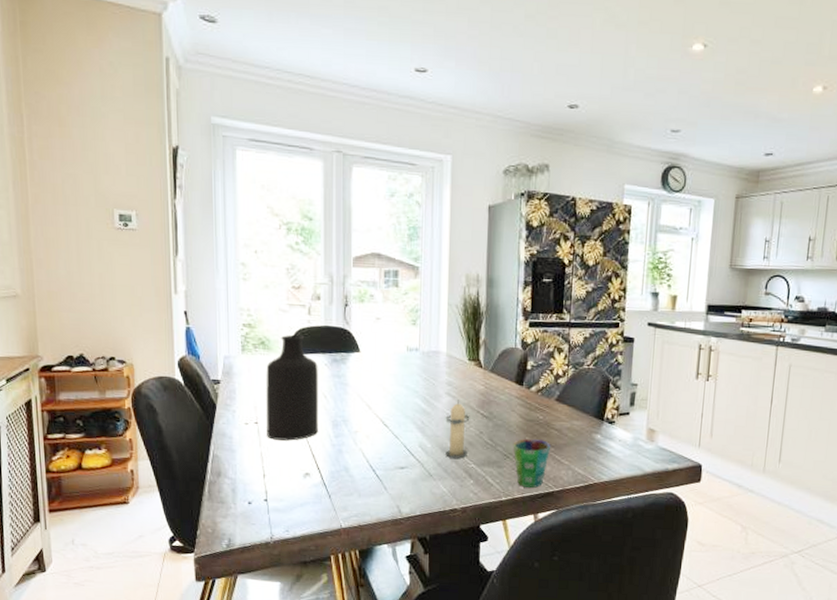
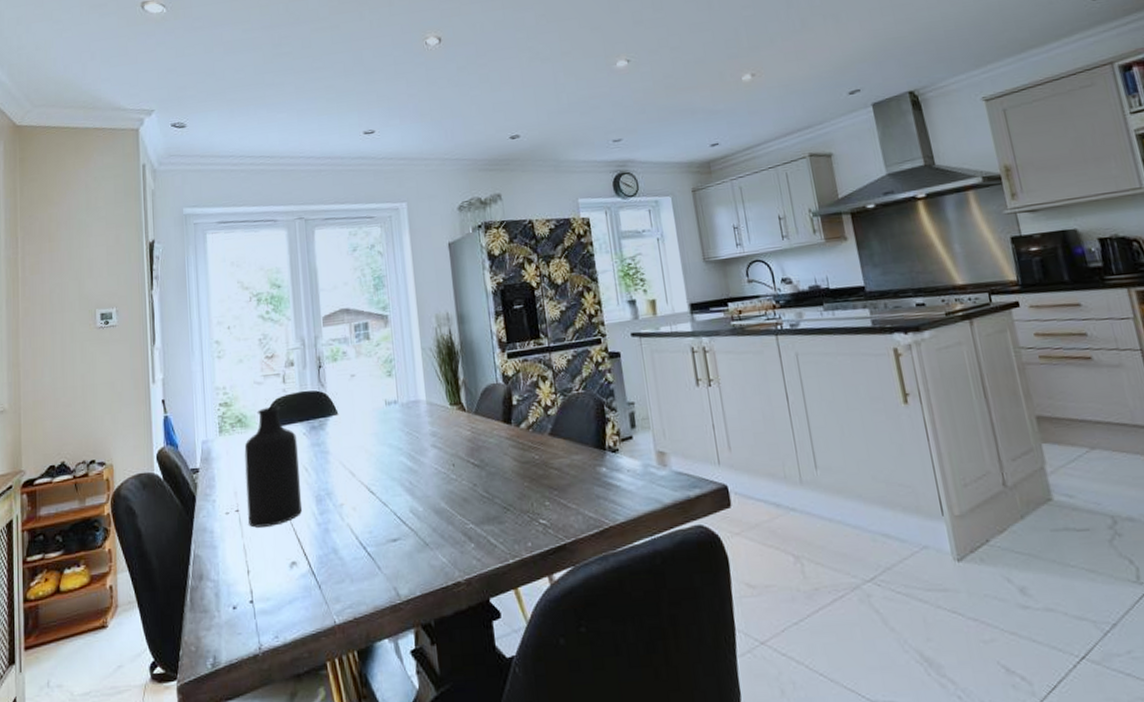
candle: present [445,399,470,459] -> none [434,451,464,520]
cup: present [513,439,551,488] -> none [511,483,554,544]

